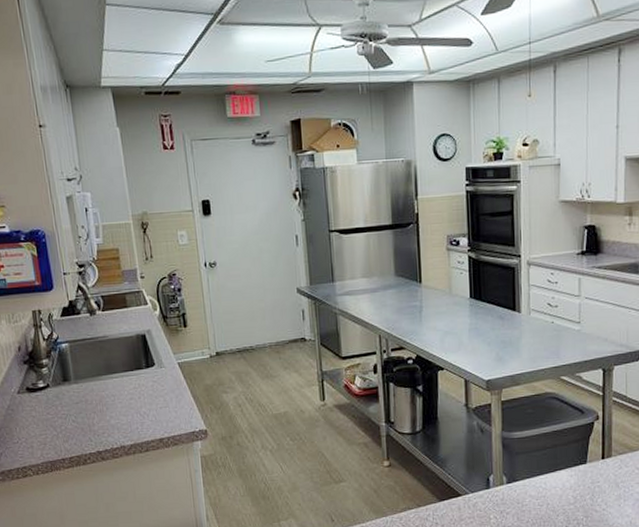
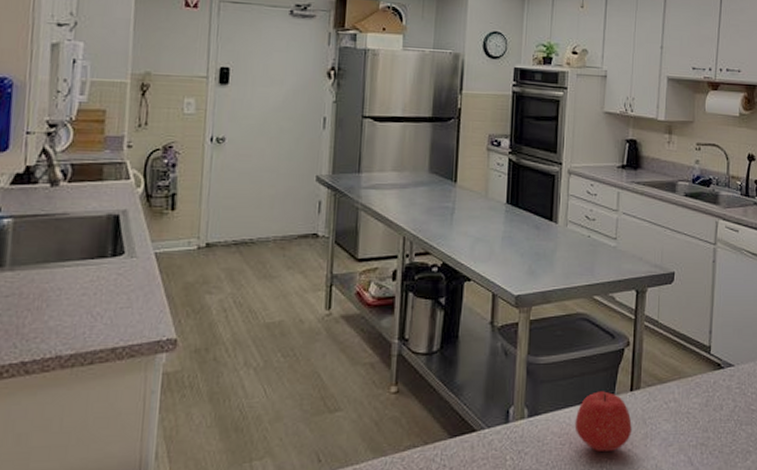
apple: none [550,460,605,511] -> present [574,391,632,452]

